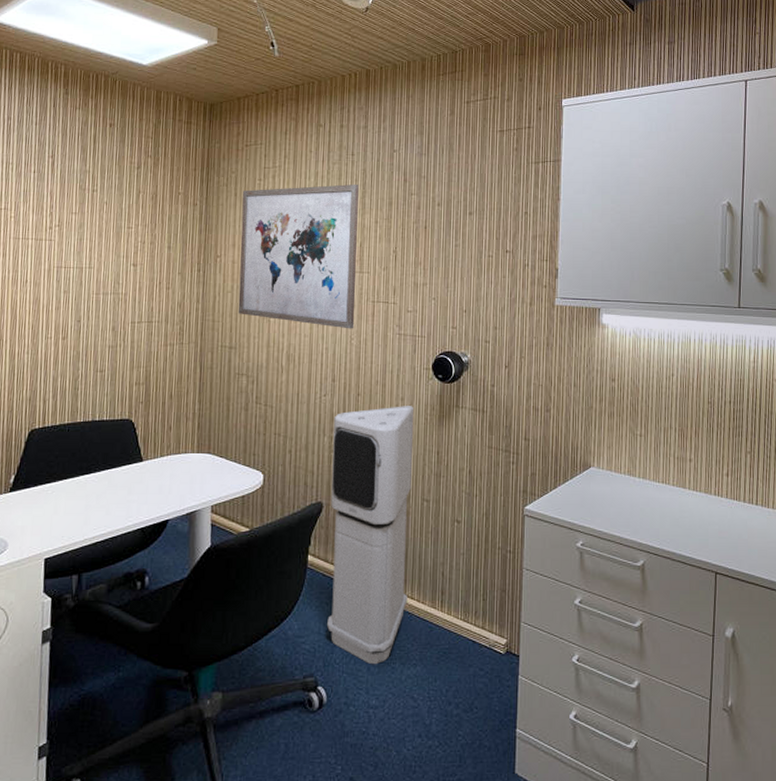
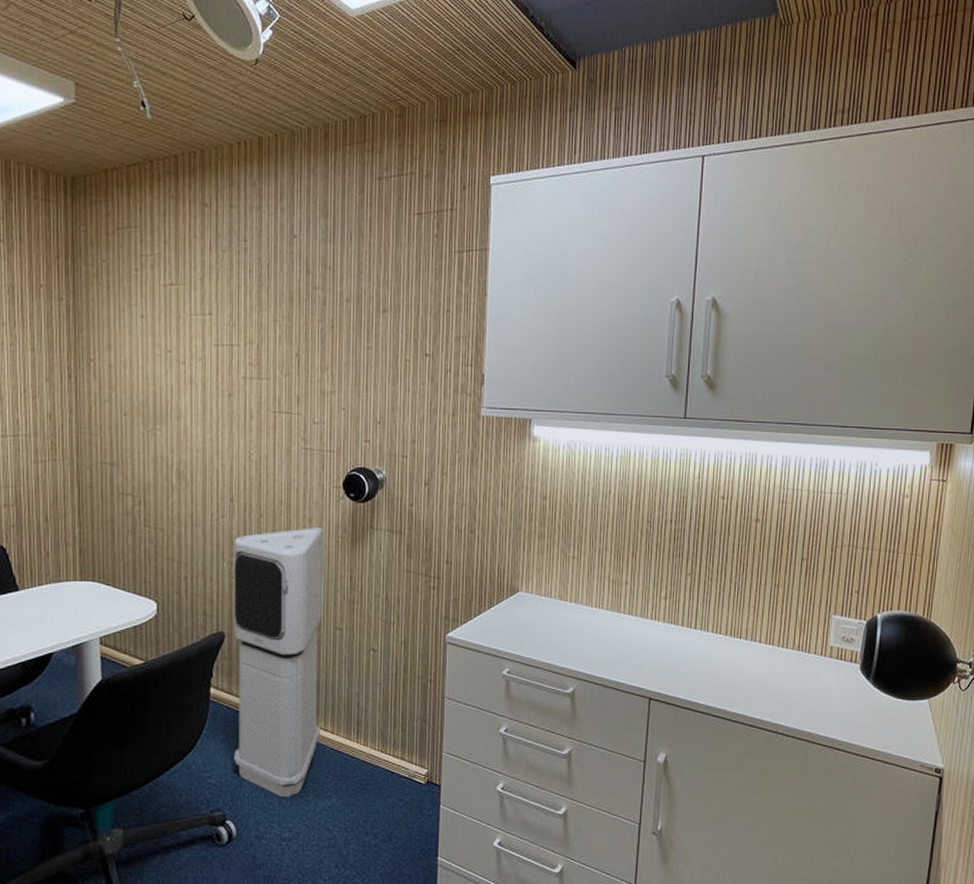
wall art: present [238,184,359,329] -> none [117,275,254,443]

